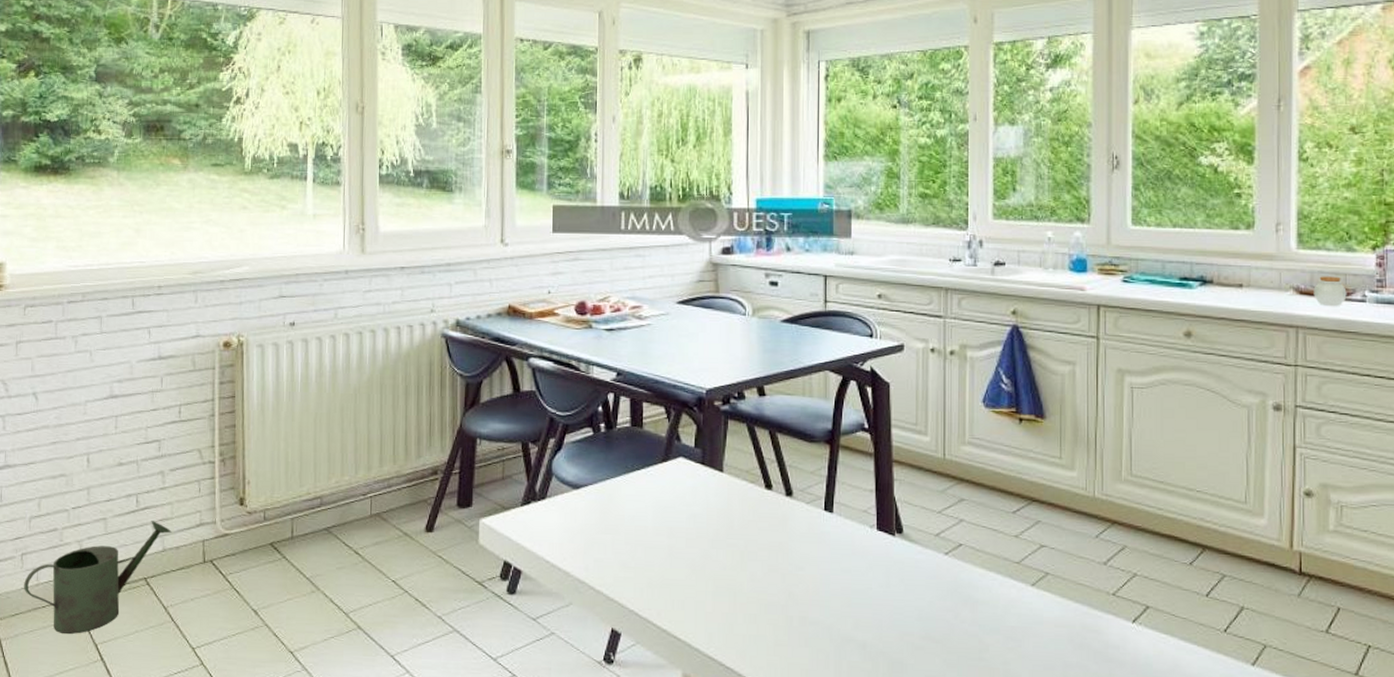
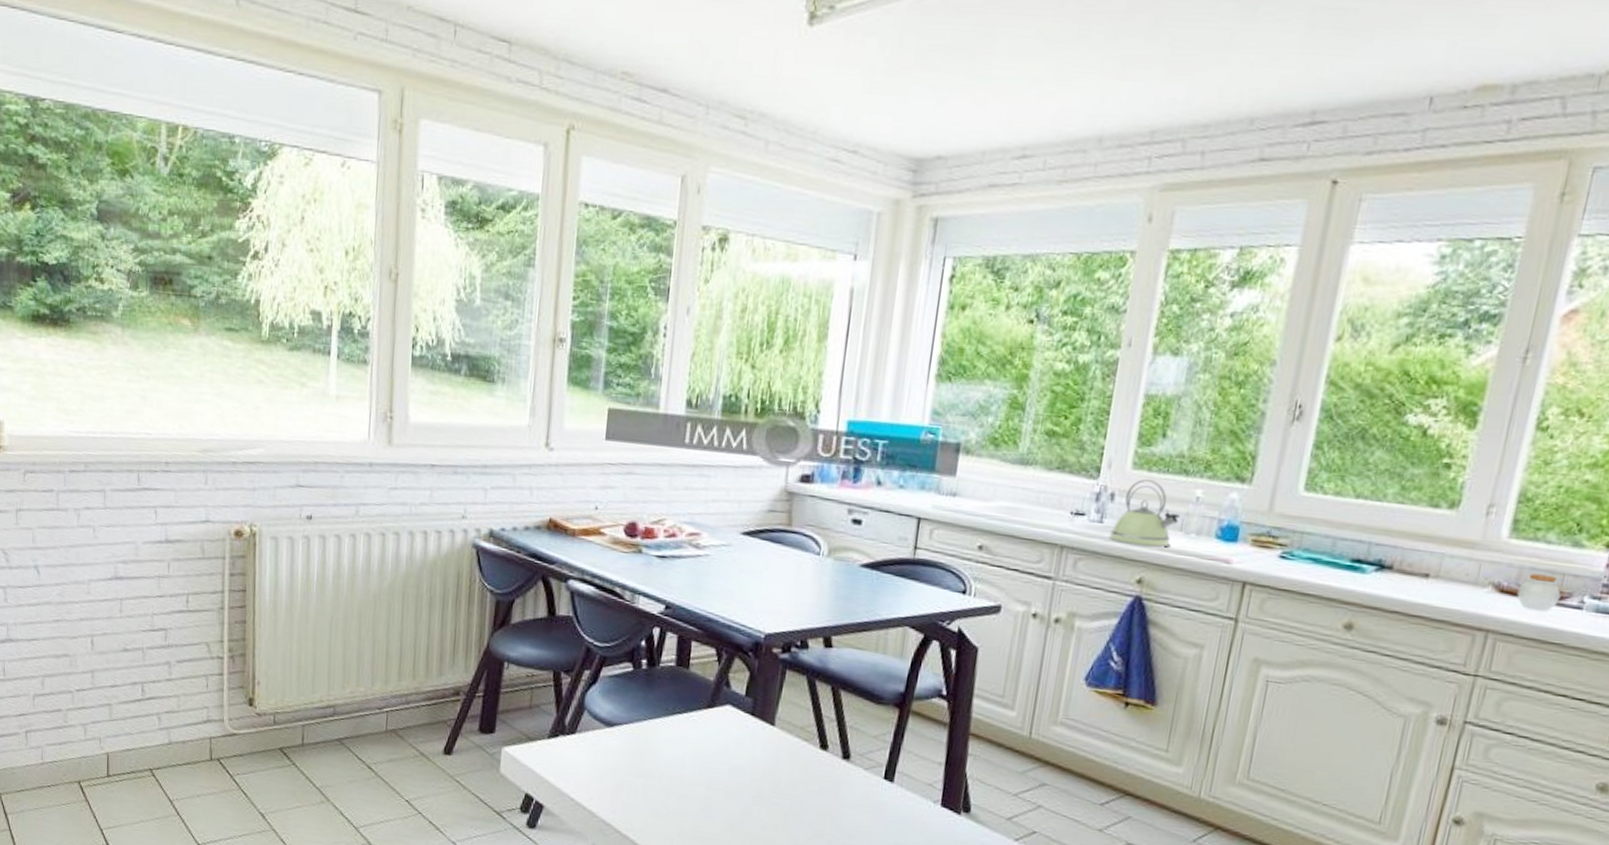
watering can: present [24,521,172,634] -> none [29,712,178,816]
kettle: none [983,227,1039,283] -> present [1108,479,1181,548]

